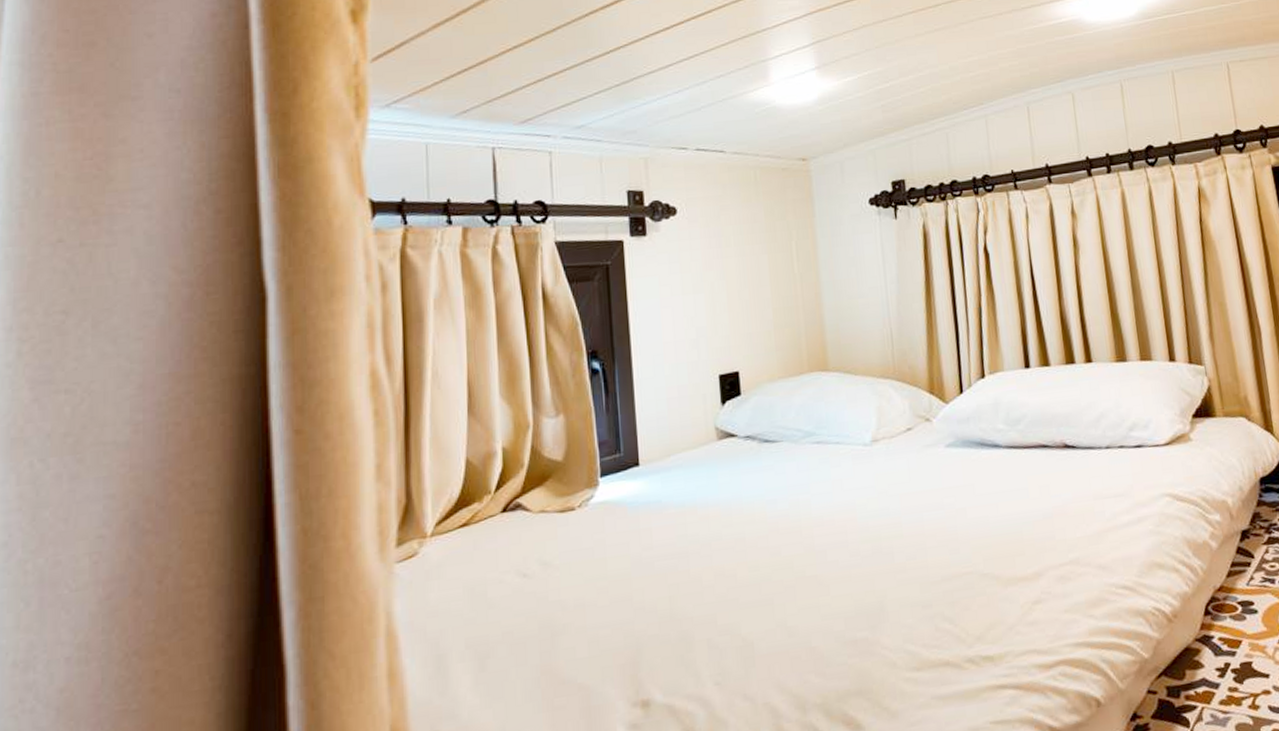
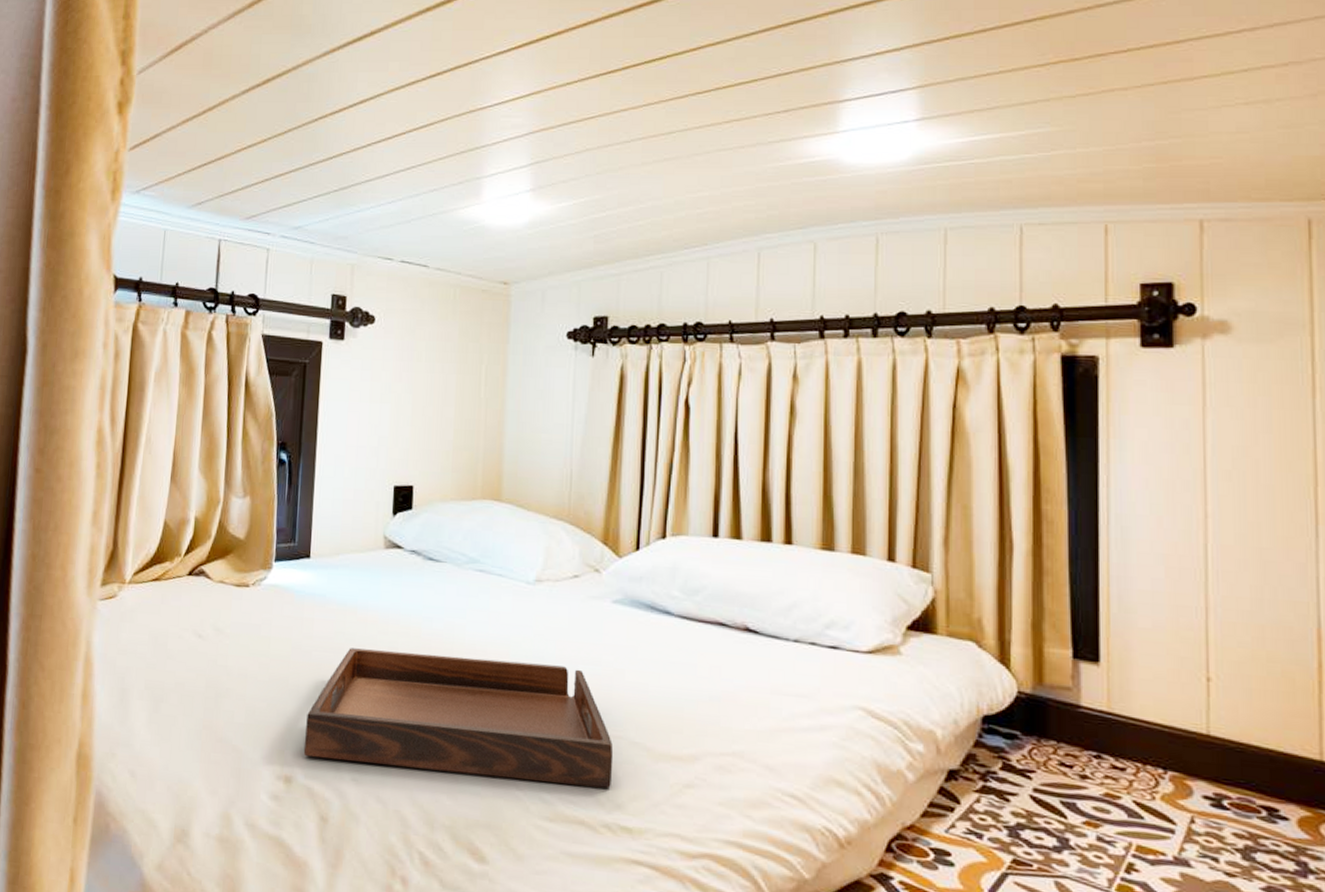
serving tray: none [657,517,969,674] -> present [303,648,614,789]

